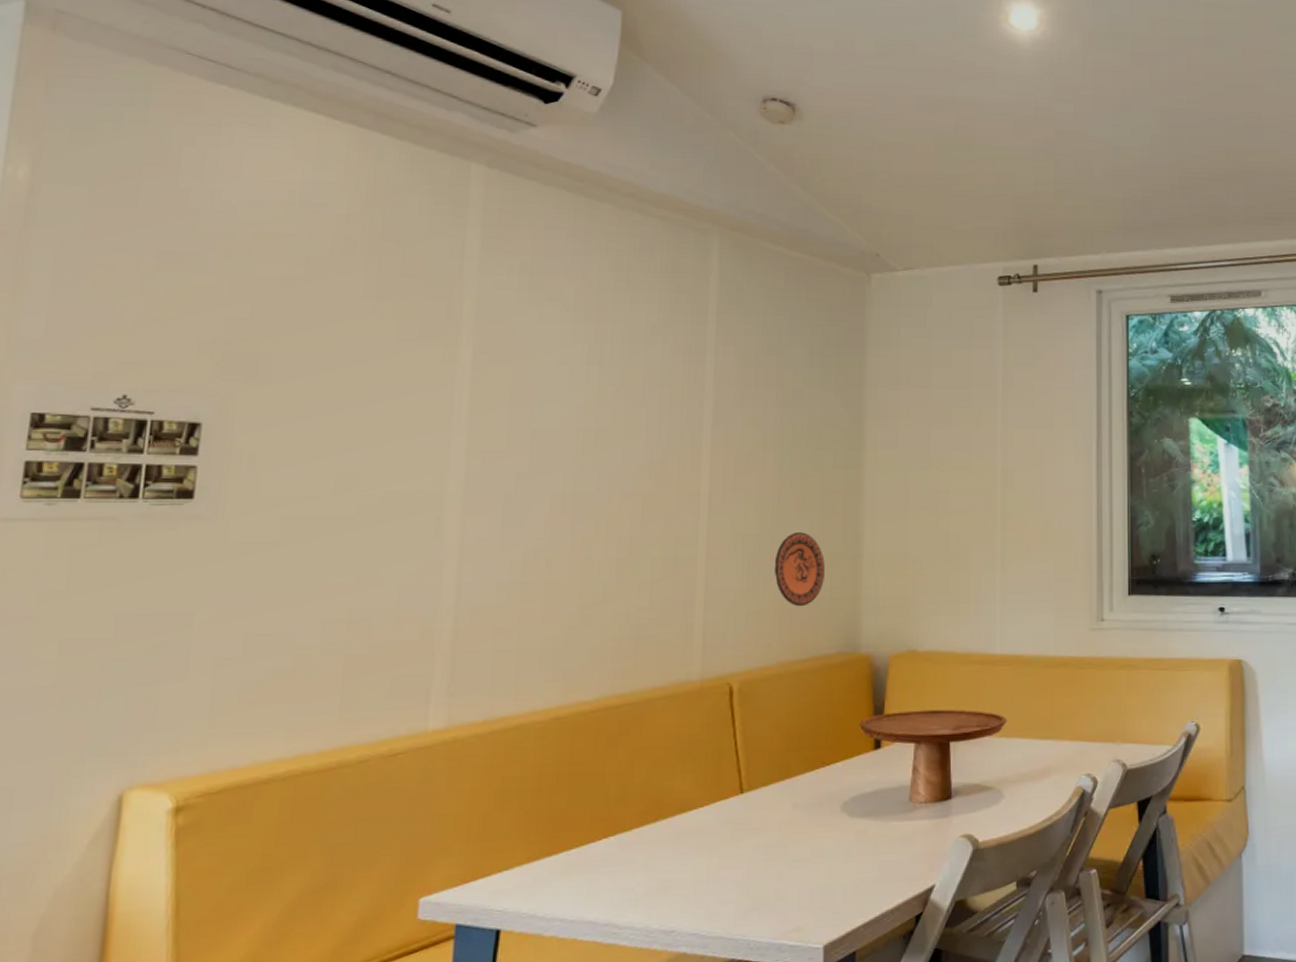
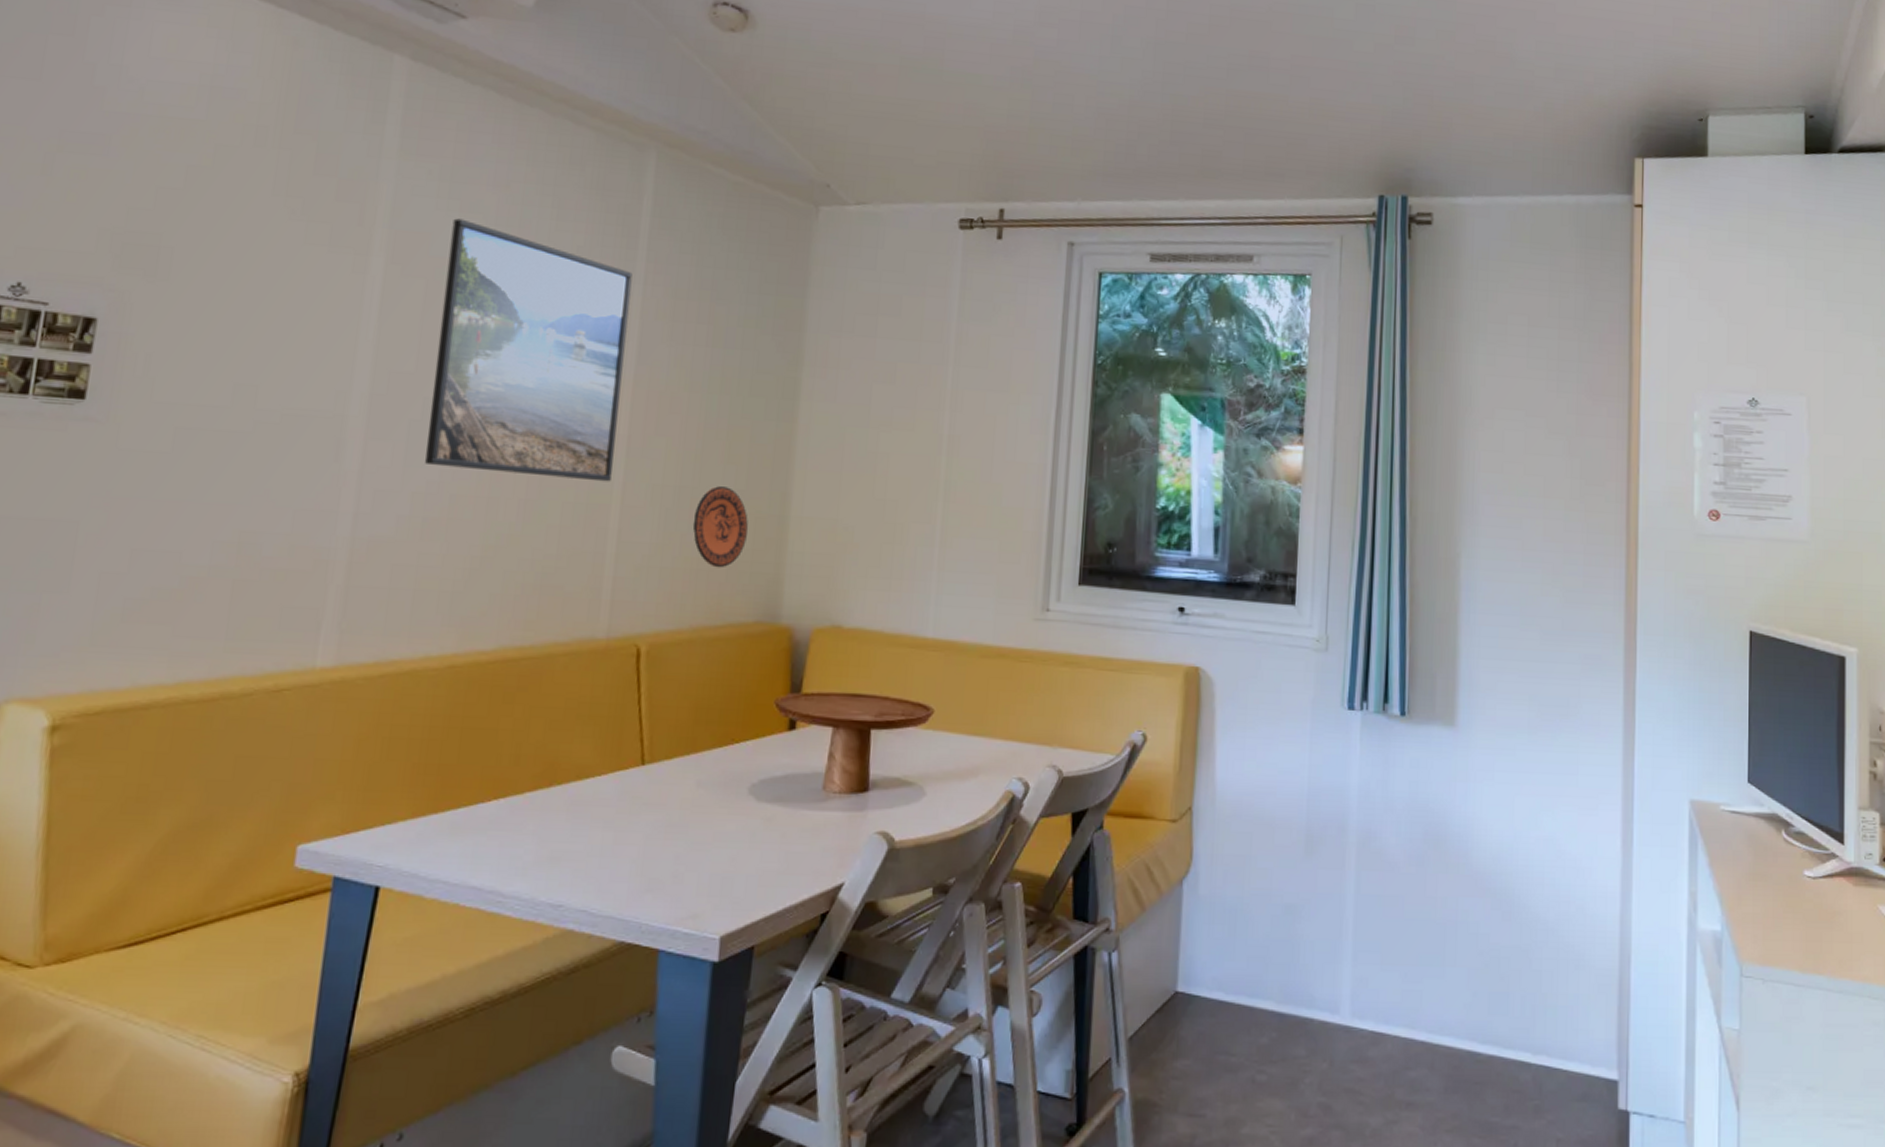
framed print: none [520,307,704,537] -> present [425,218,633,482]

